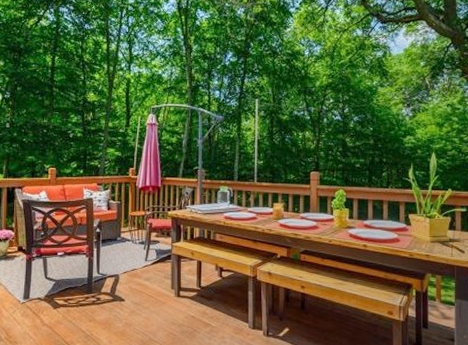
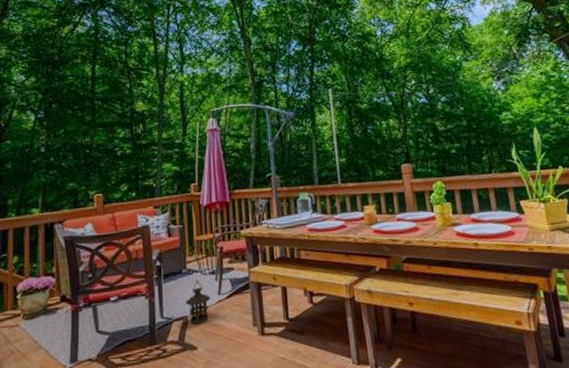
lantern: none [118,247,139,282] -> present [185,280,211,325]

